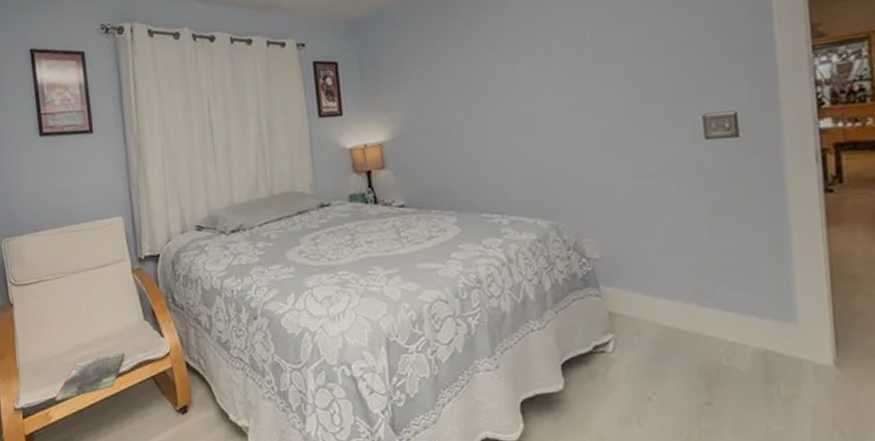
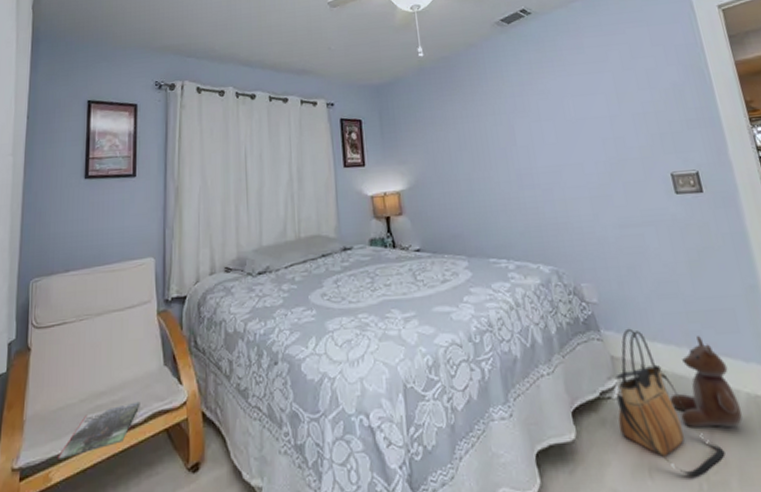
tote bag: none [610,284,721,425] -> present [615,328,725,477]
teddy bear: none [668,292,747,380] -> present [669,336,743,427]

